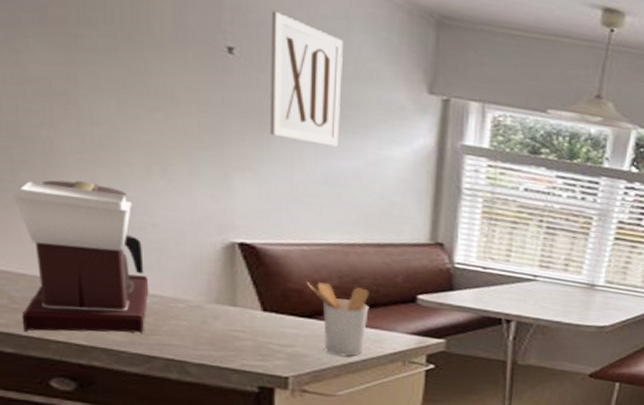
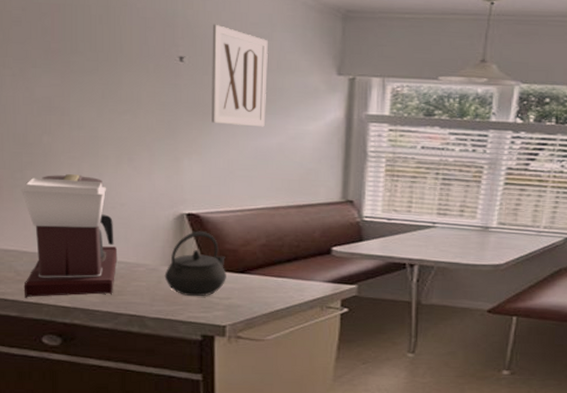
kettle: none [210,264,289,342] -> present [164,231,226,297]
utensil holder: present [305,281,369,357] -> none [239,242,292,305]

